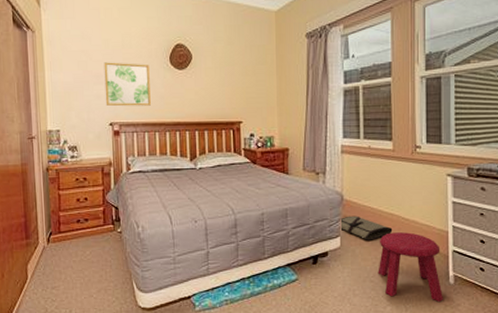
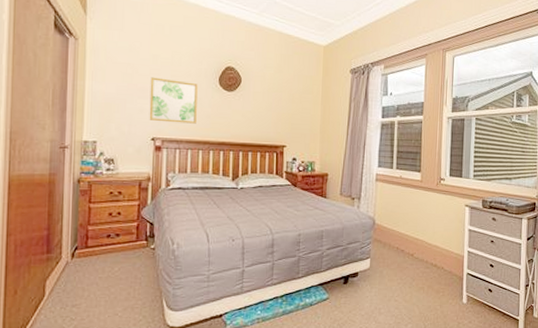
tool roll: present [340,215,393,240] -> none [371,239,417,262]
stool: present [378,232,443,302] -> none [402,256,457,319]

